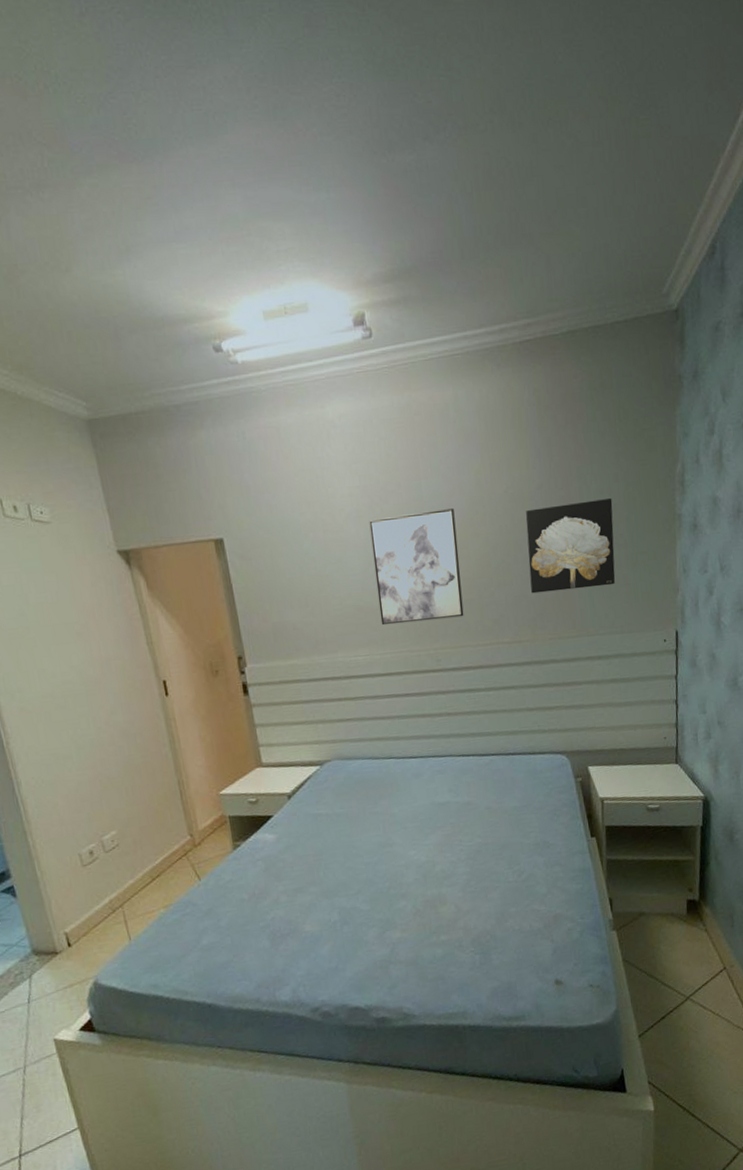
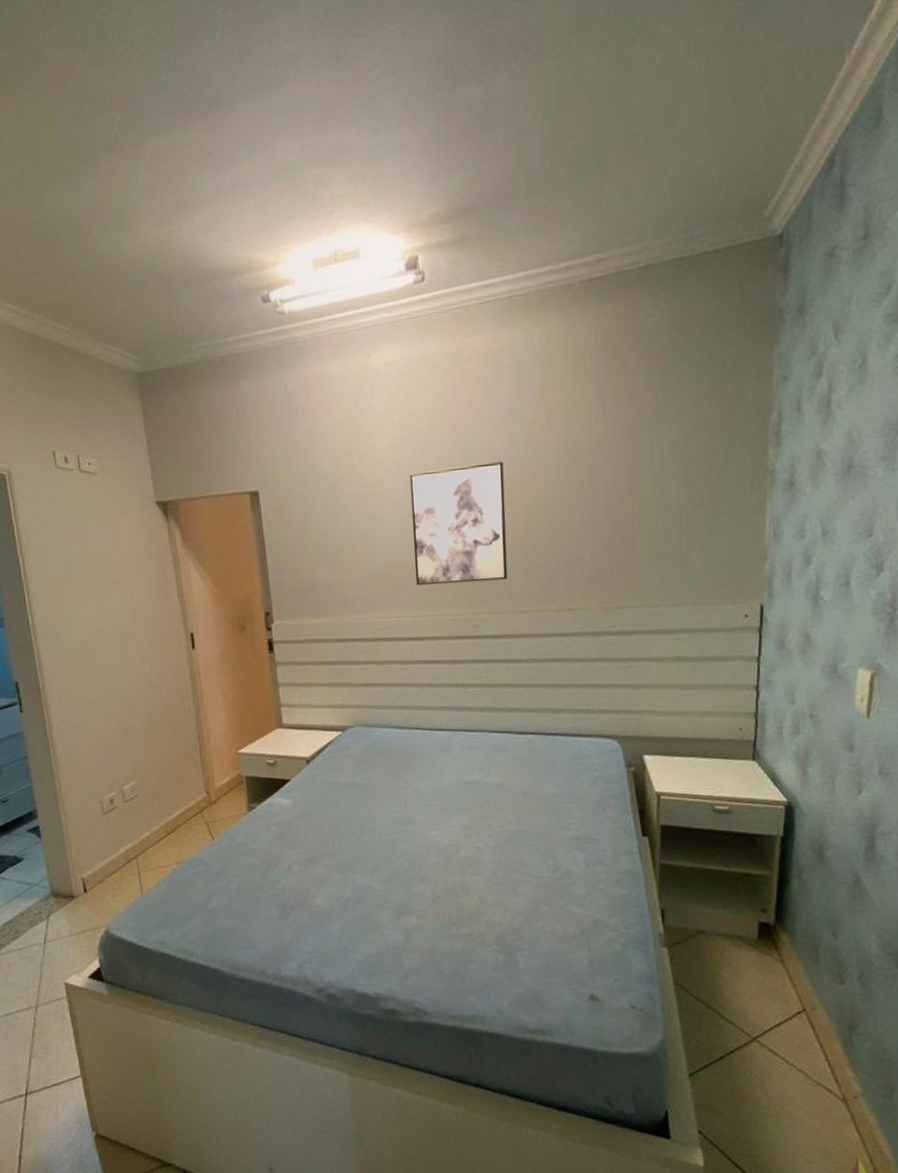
wall art: present [525,497,615,594] -> none [584,450,689,557]

